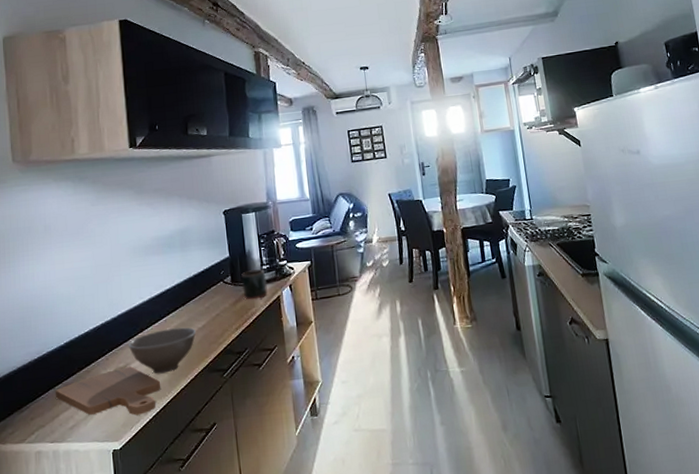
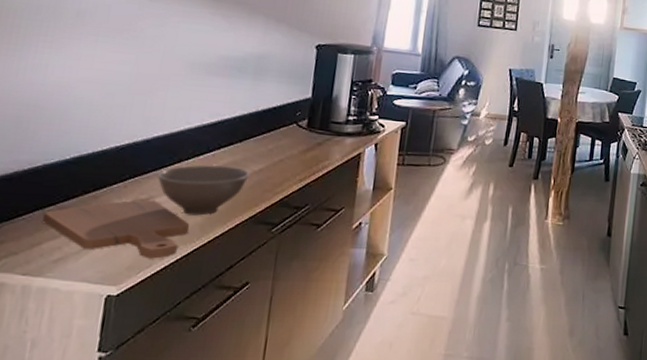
mug: present [240,269,268,300] -> none [318,117,351,152]

